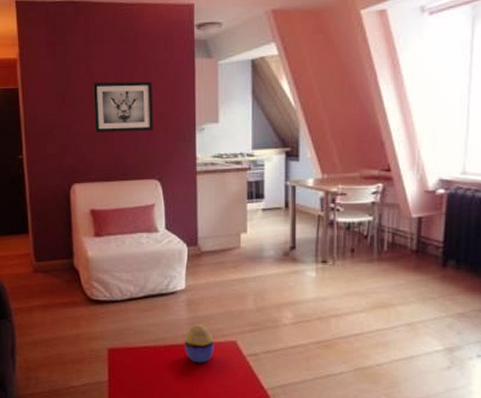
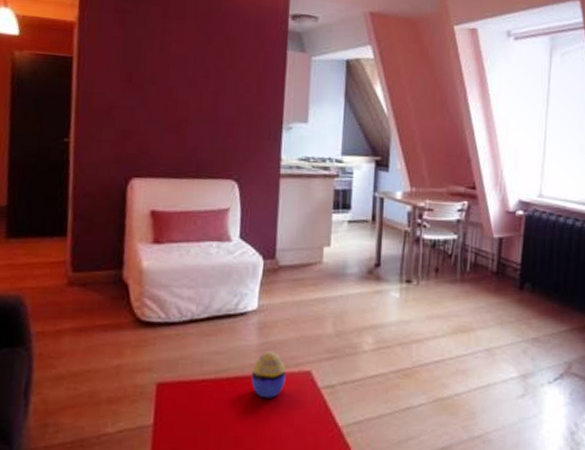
wall art: present [93,81,154,132] -> none [165,62,238,125]

